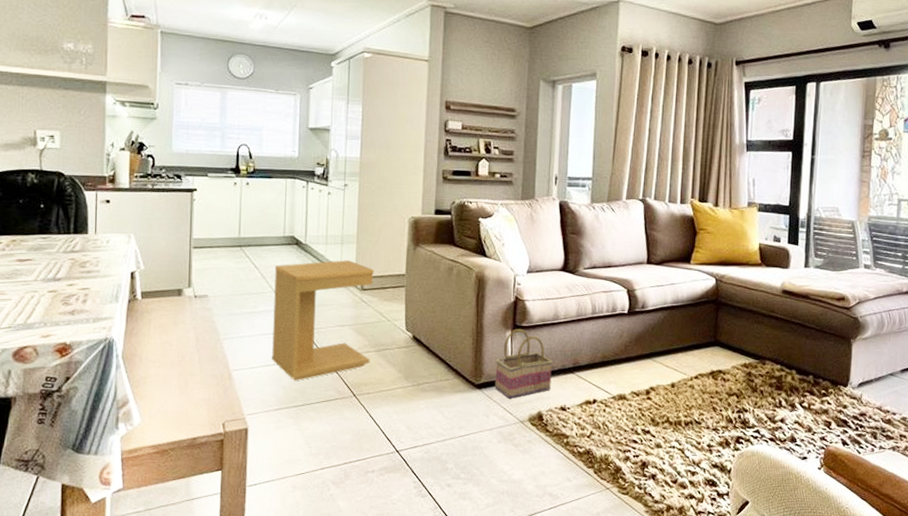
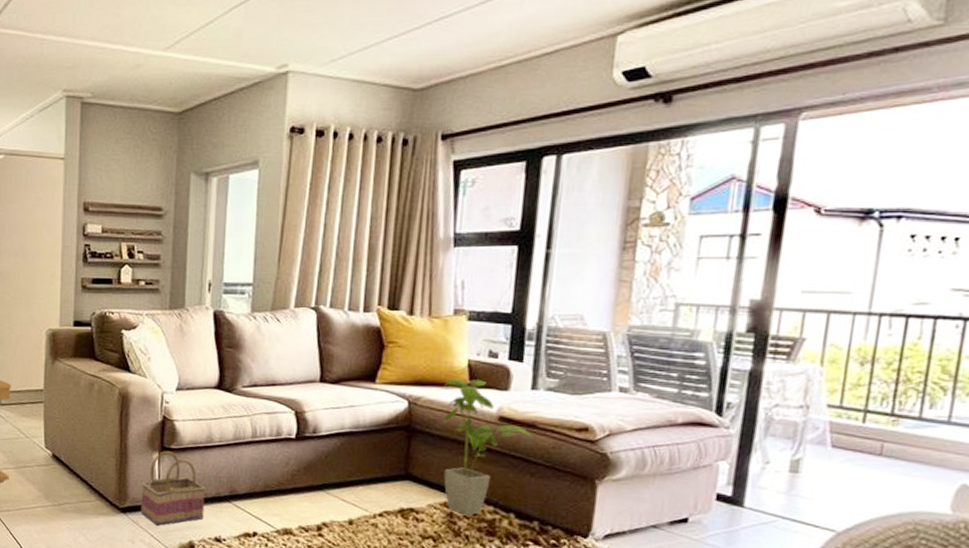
house plant: none [742,259,807,374] -> present [442,379,533,516]

